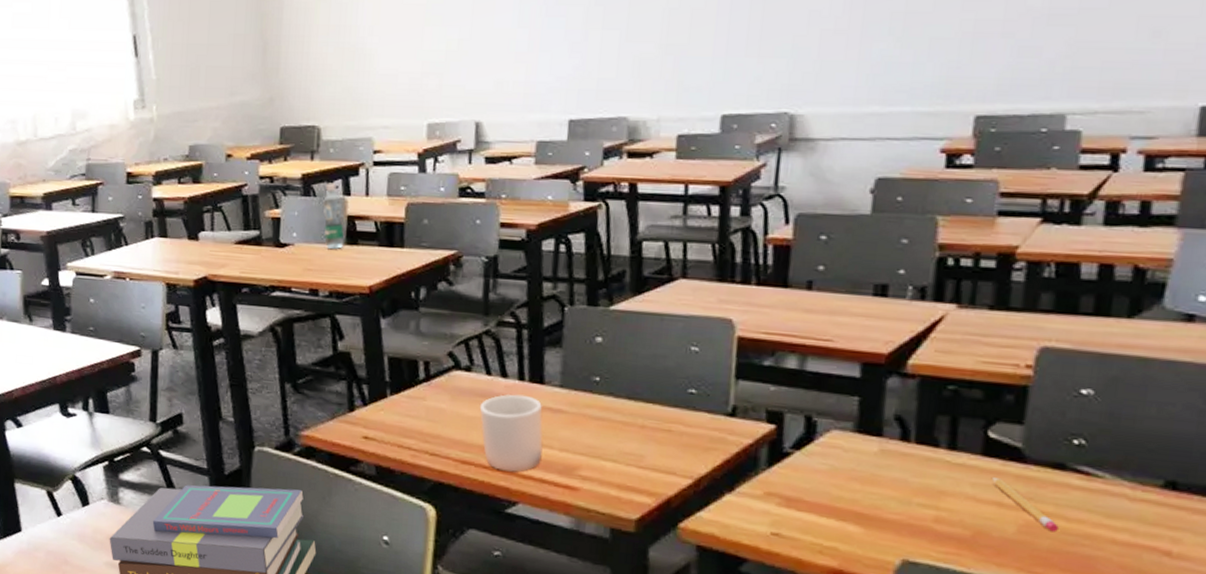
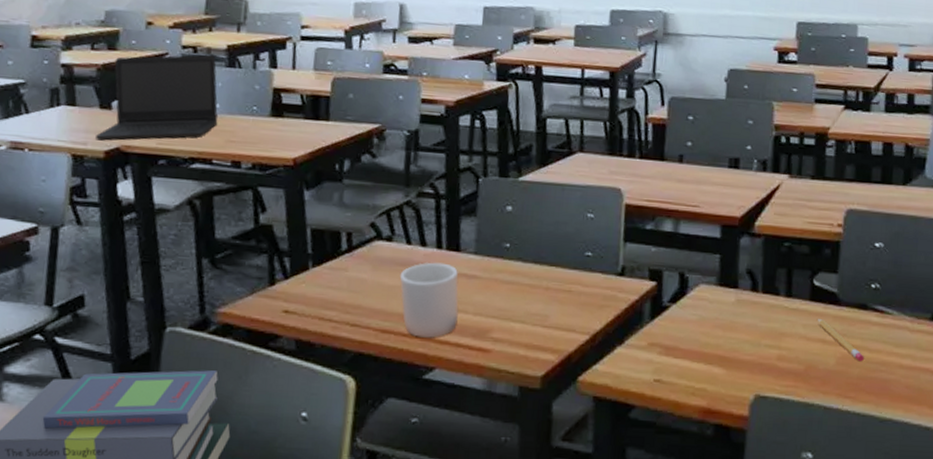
laptop: none [186,184,296,270] -> present [96,55,218,141]
bottle: present [322,182,345,249] -> none [247,55,270,121]

